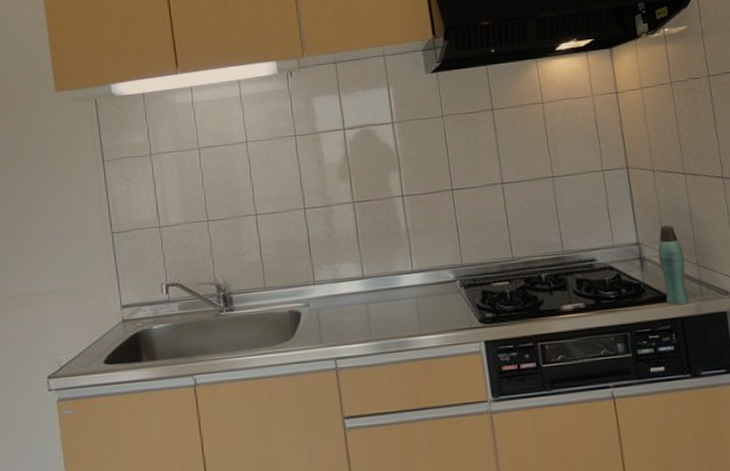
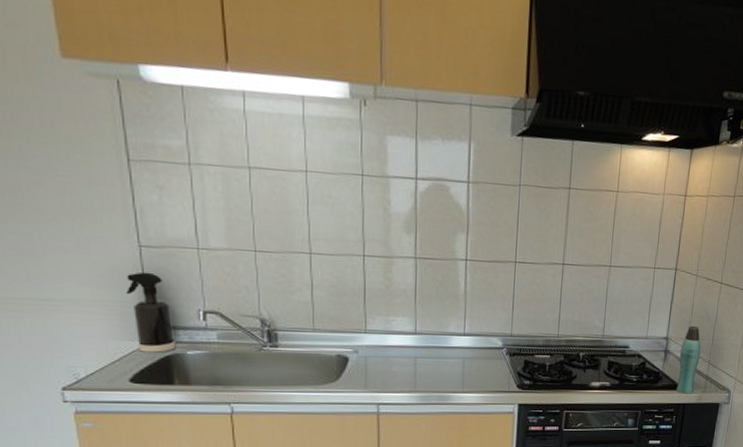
spray bottle: none [101,255,143,332] -> present [126,272,176,353]

